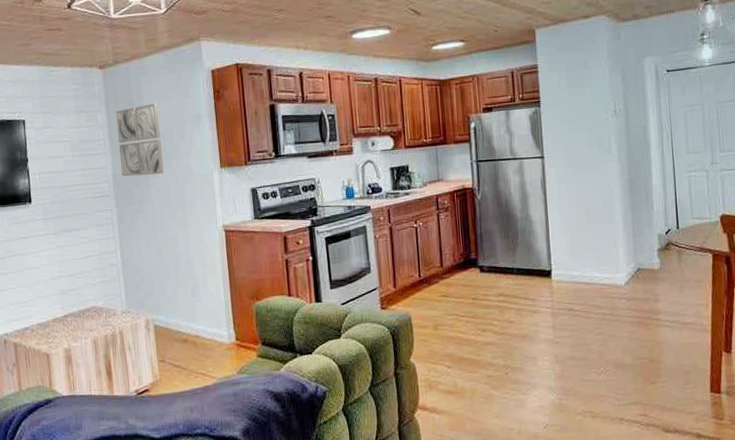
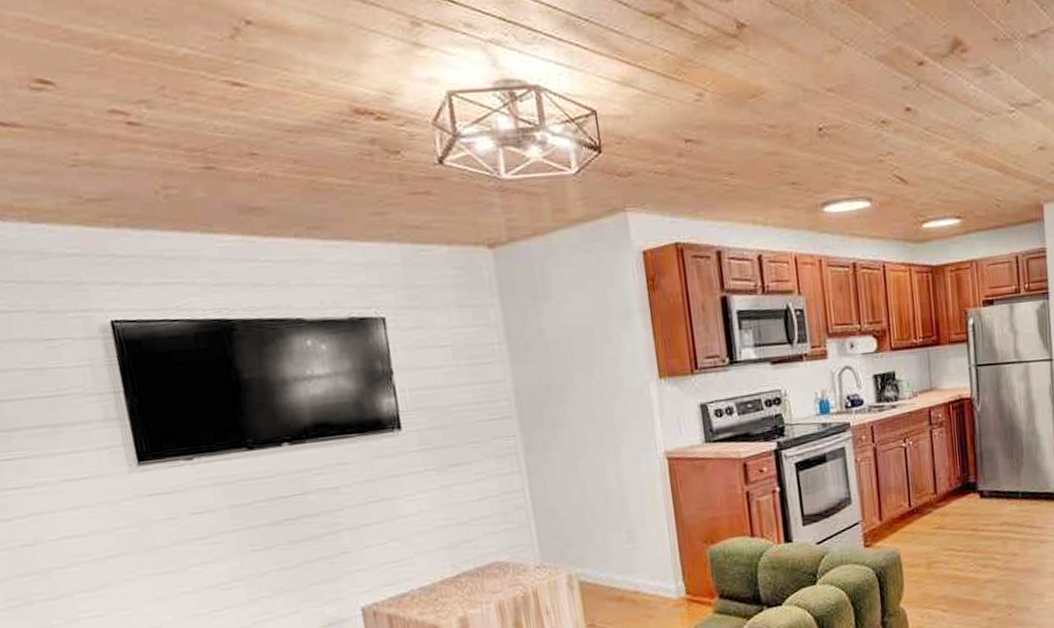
wall art: present [116,104,164,177] -> none [514,295,584,392]

